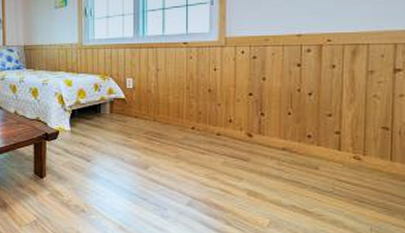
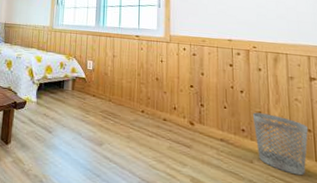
wastebasket: none [321,115,386,177] -> present [252,112,309,176]

